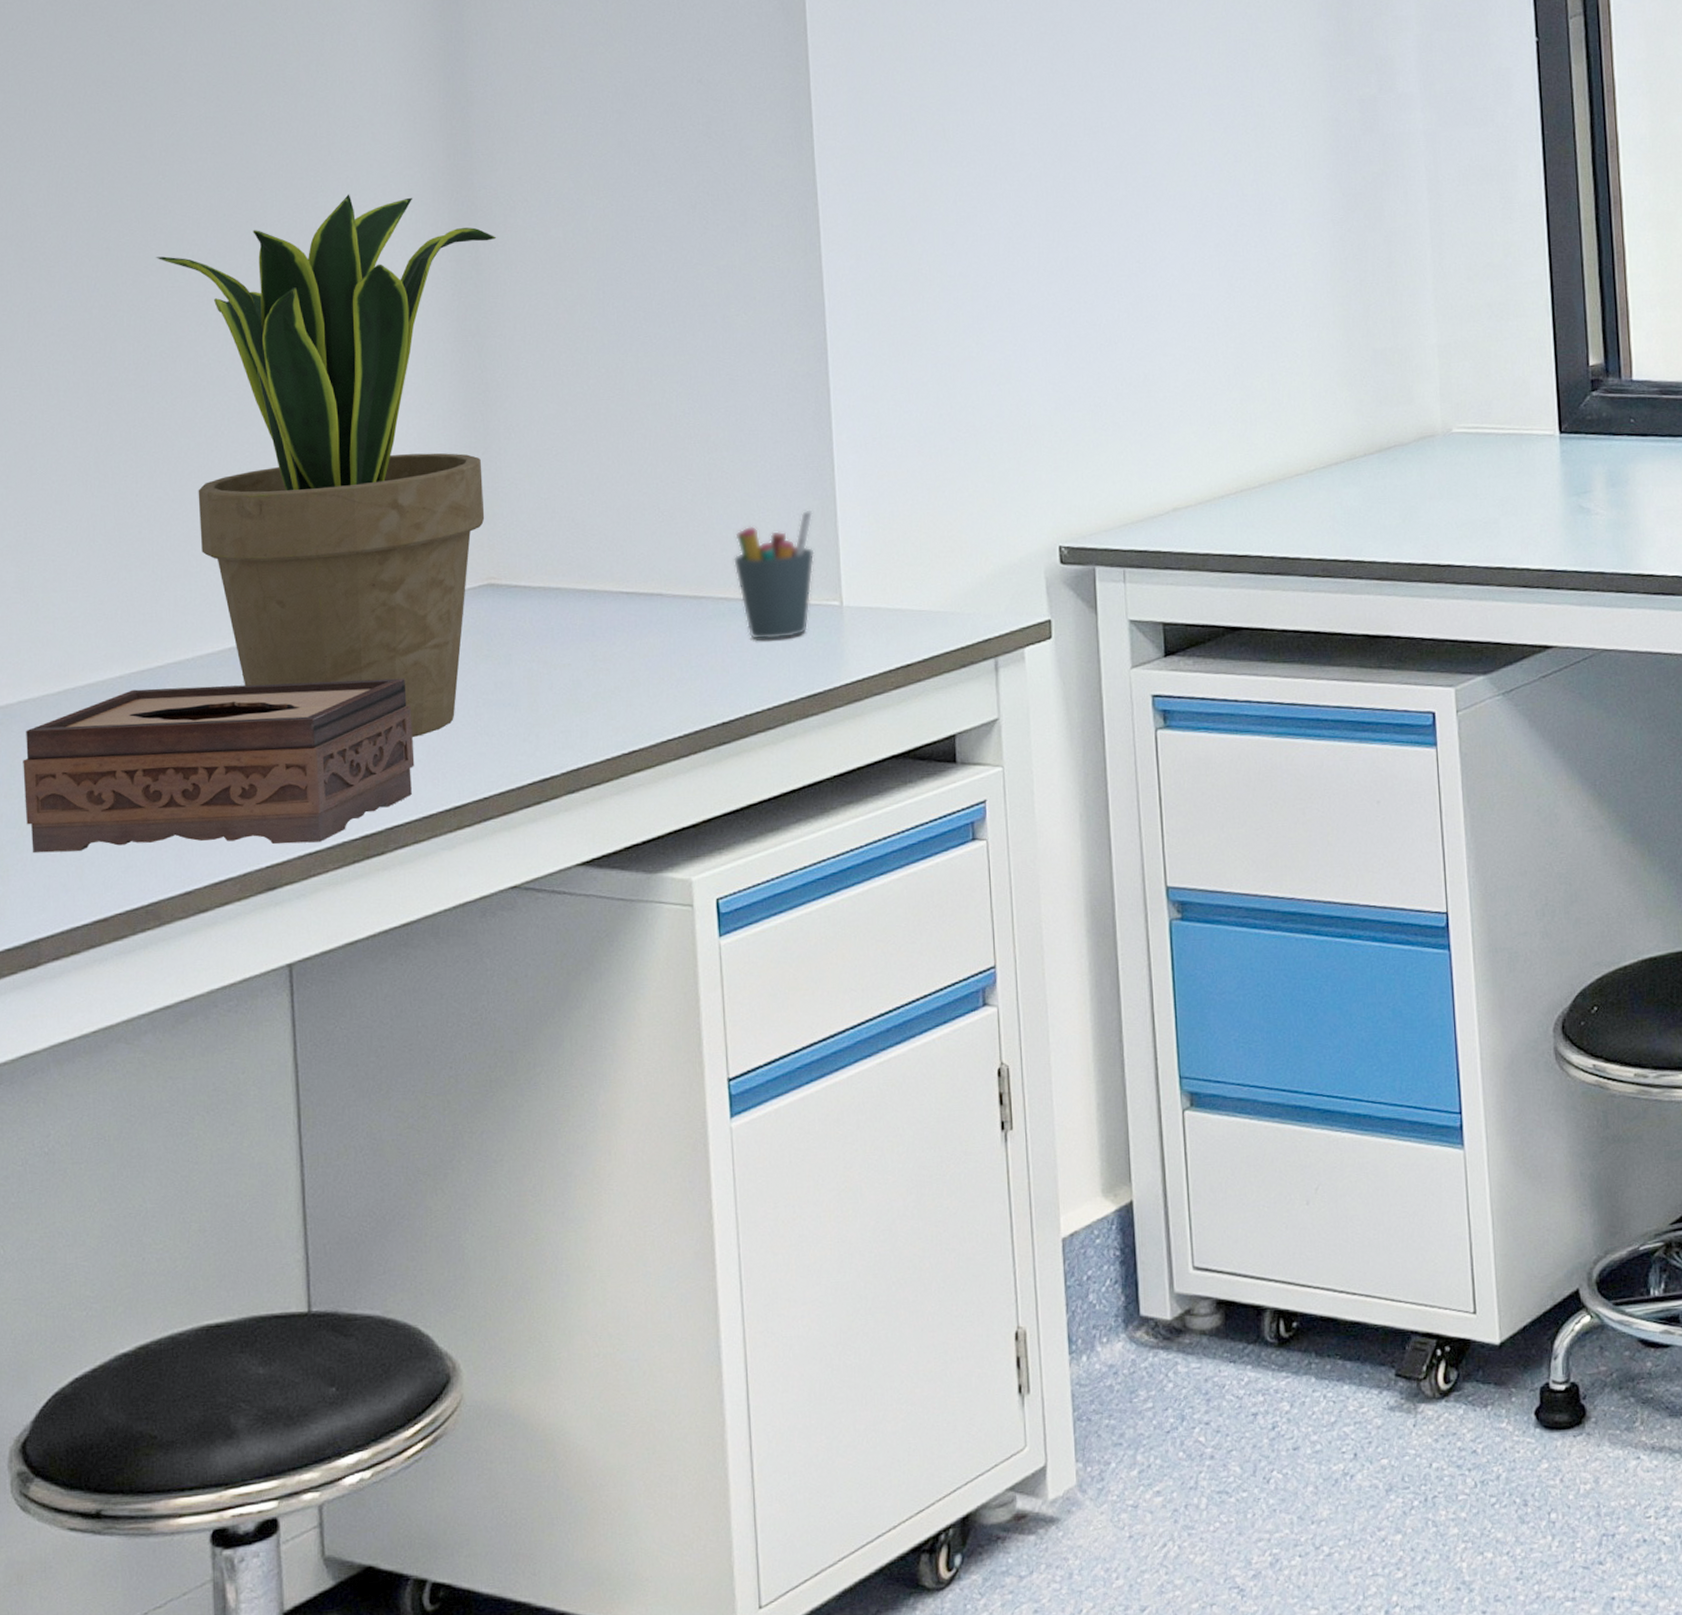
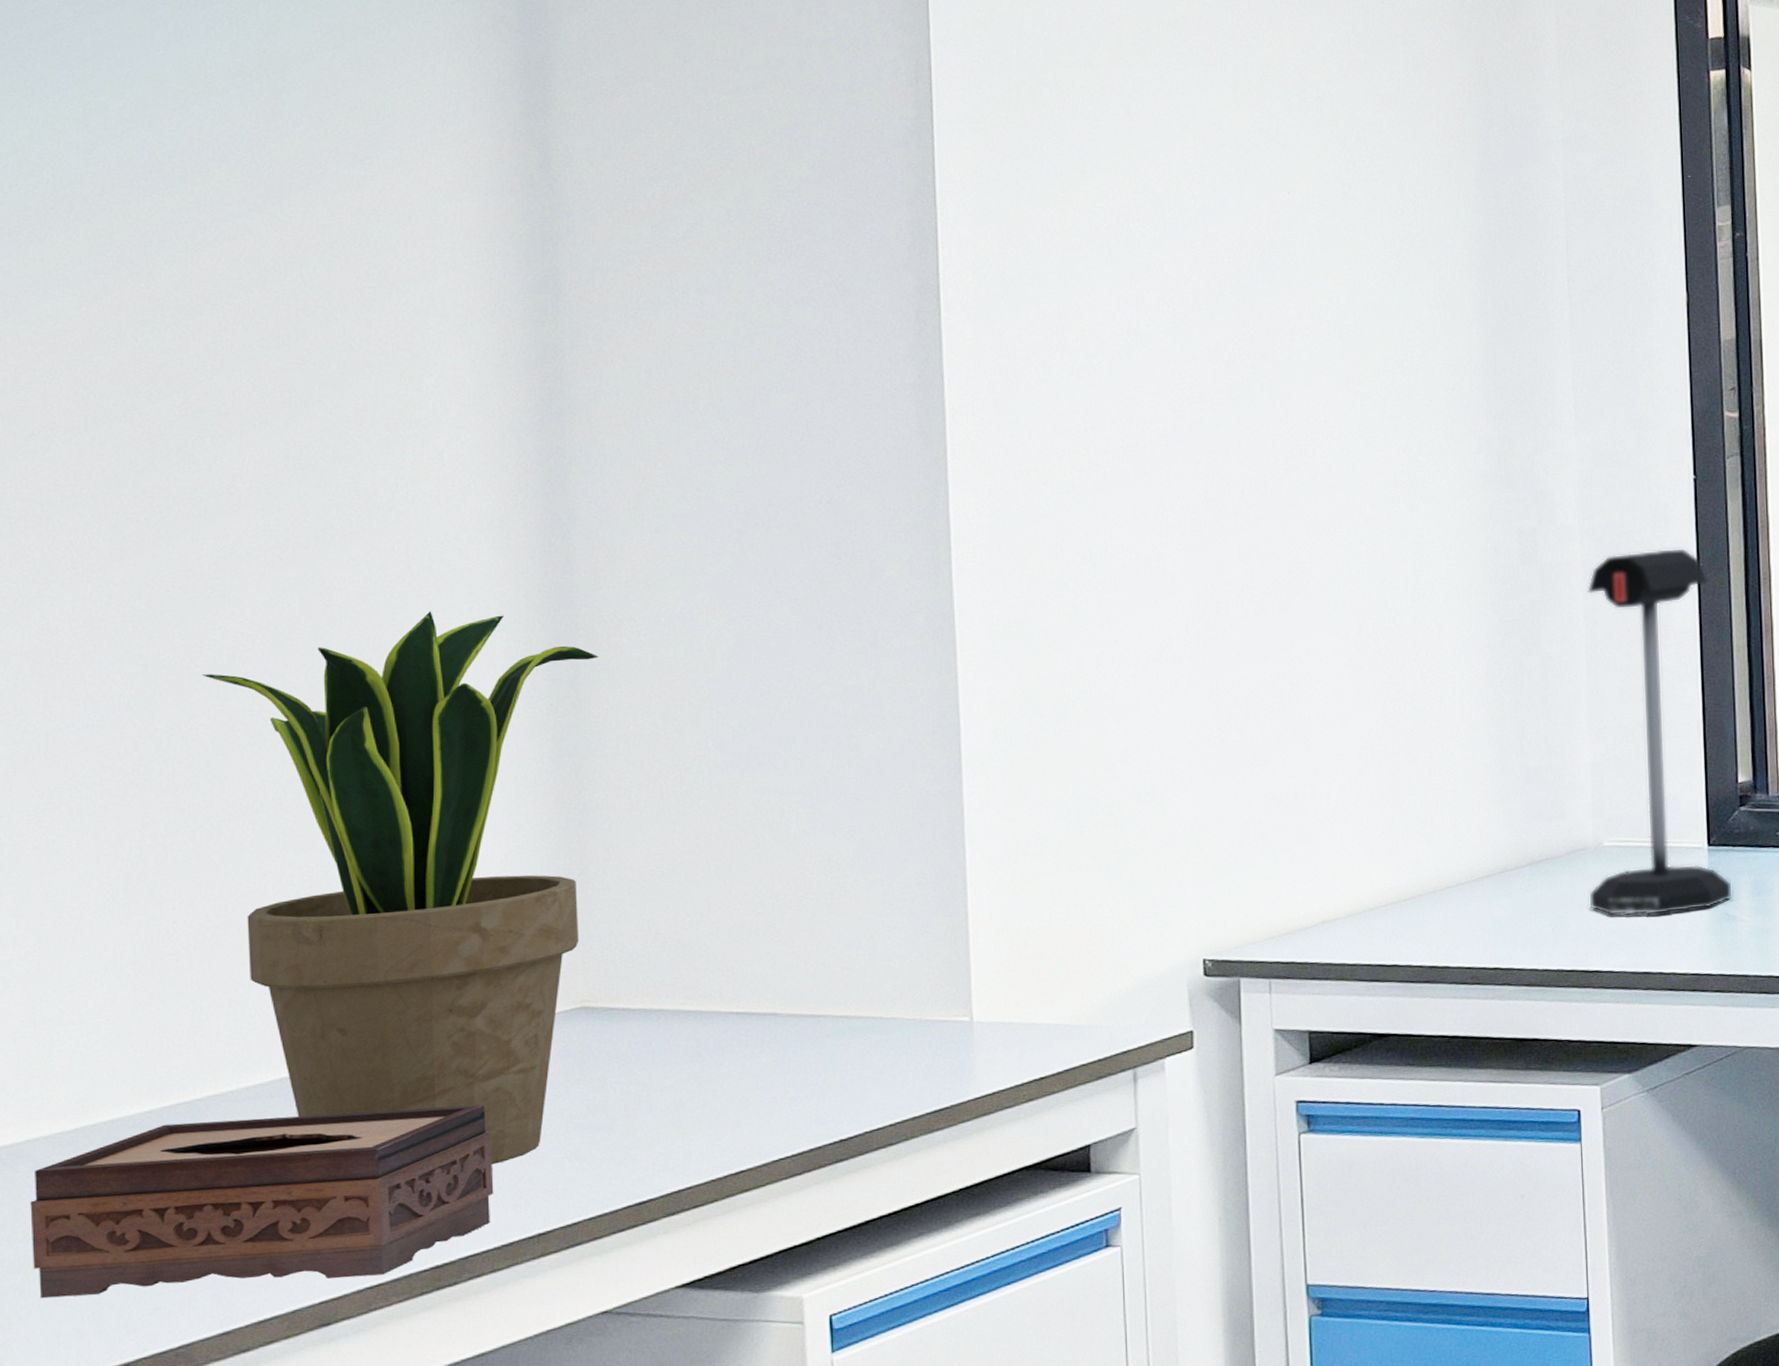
pen holder: present [733,510,815,640] -> none [855,927,944,1058]
desk lamp: none [1430,115,1587,507] -> present [1587,547,1733,916]

